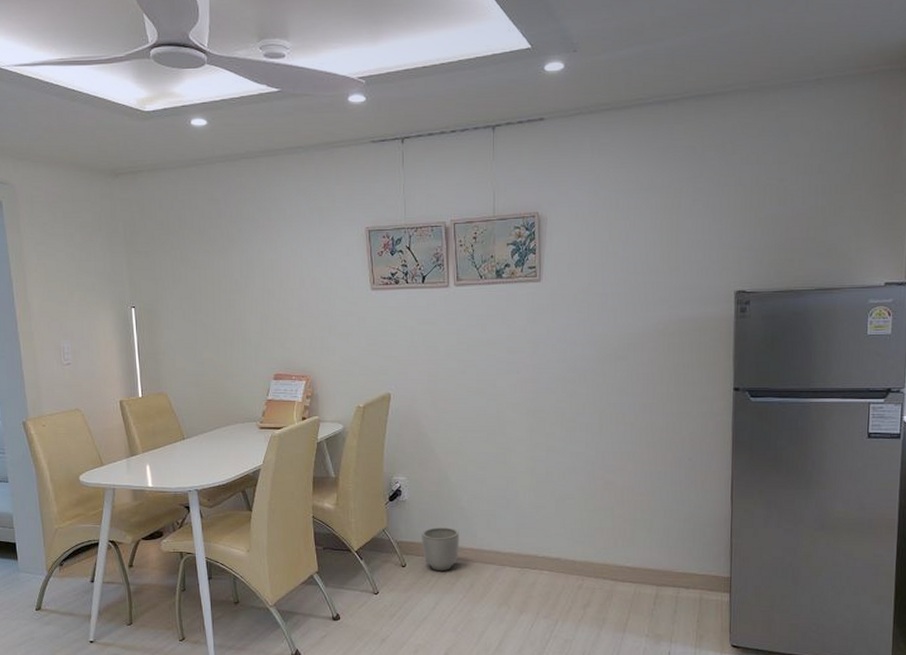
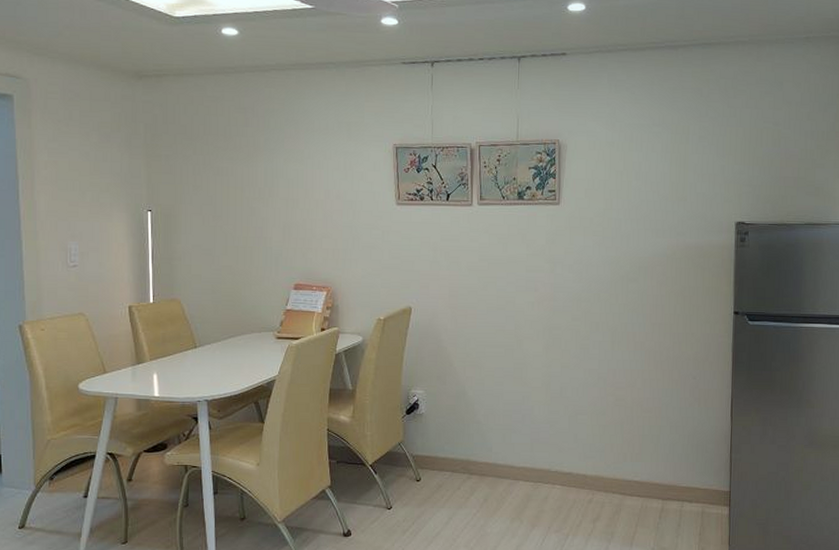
planter: present [422,527,459,570] -> none [437,441,475,485]

